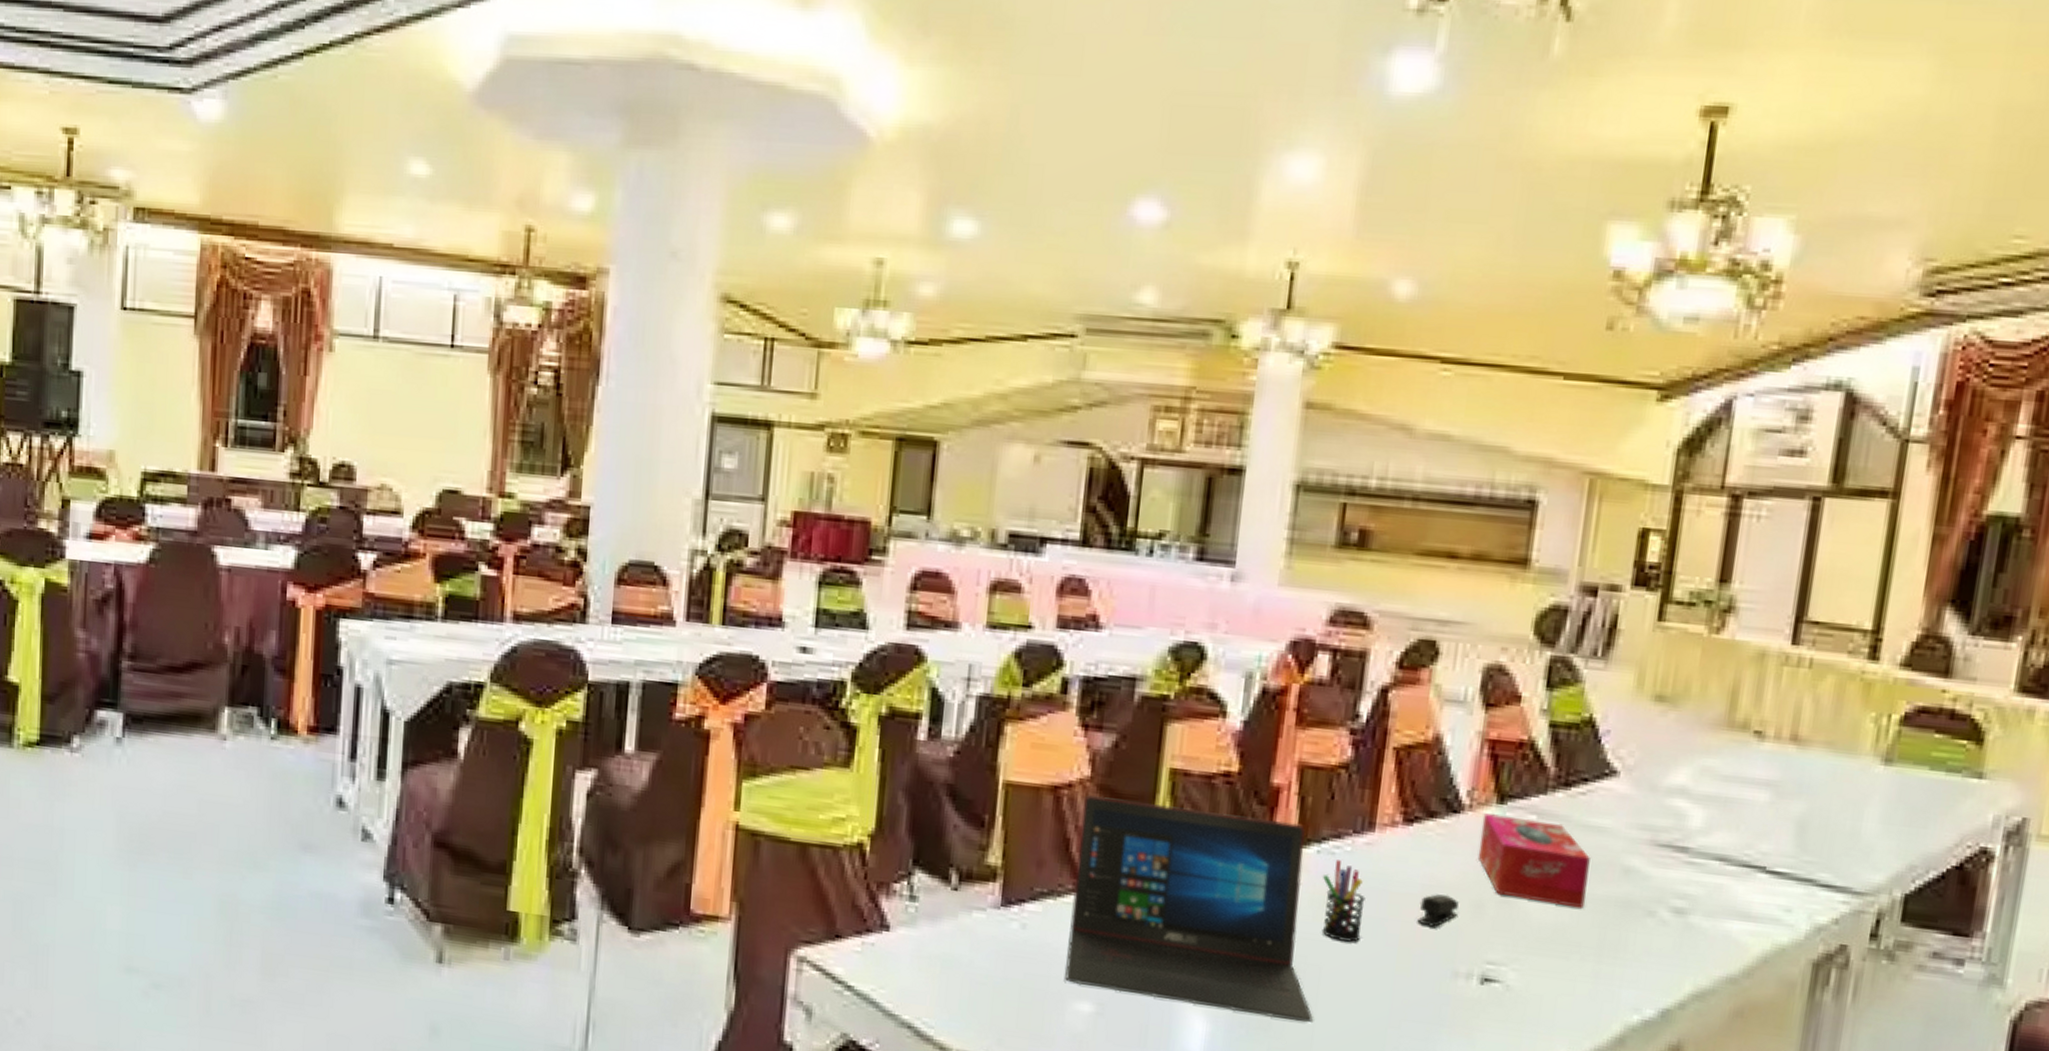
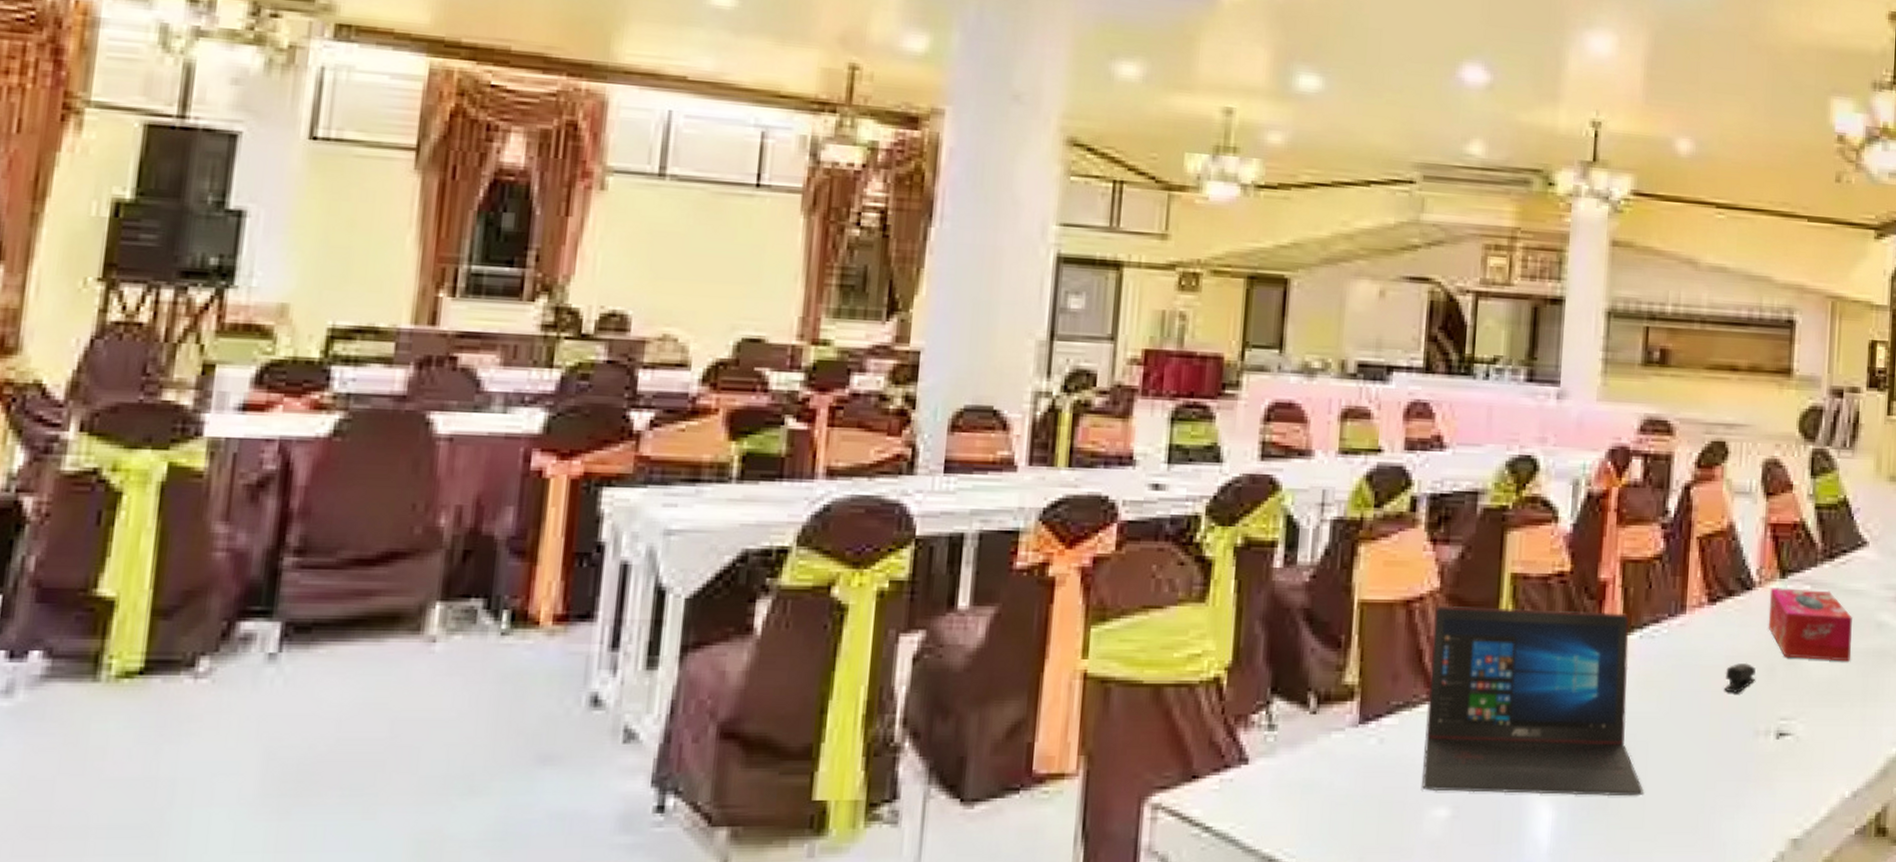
pen holder: present [1322,860,1365,942] -> none [1646,642,1681,717]

